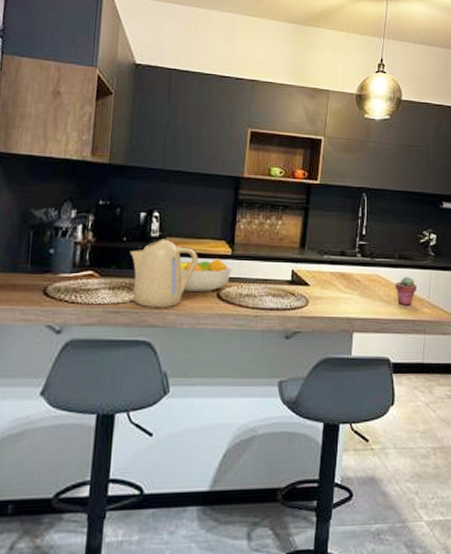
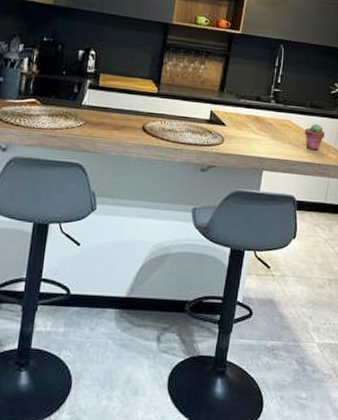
kettle: present [129,239,198,309] -> none [68,75,128,136]
fruit bowl: present [180,258,232,293] -> none [111,95,157,124]

